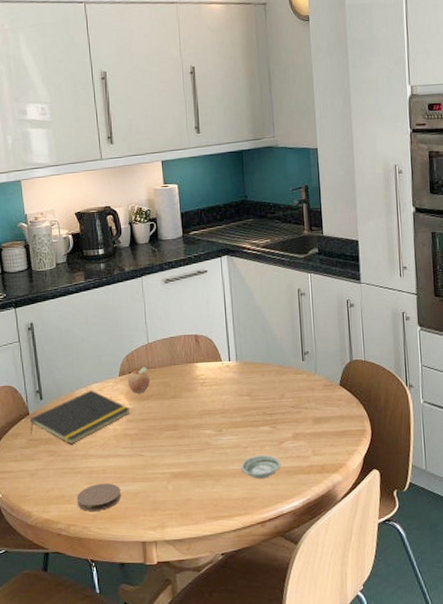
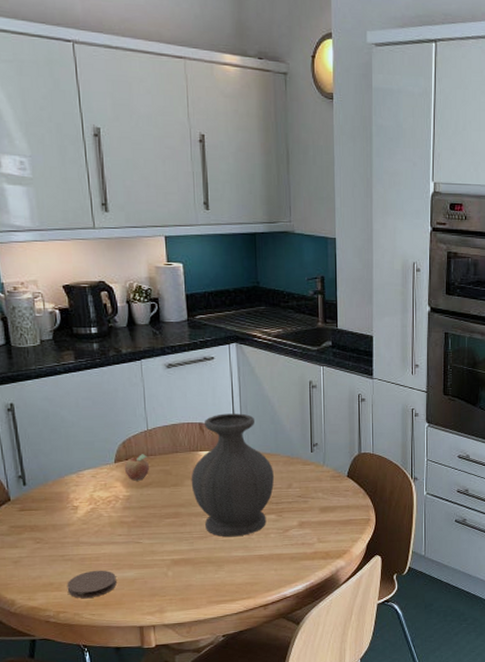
notepad: present [30,390,130,445] -> none [11,476,127,532]
vase: none [188,324,268,450] -> present [191,413,275,537]
saucer: present [240,454,281,479] -> none [244,541,286,565]

